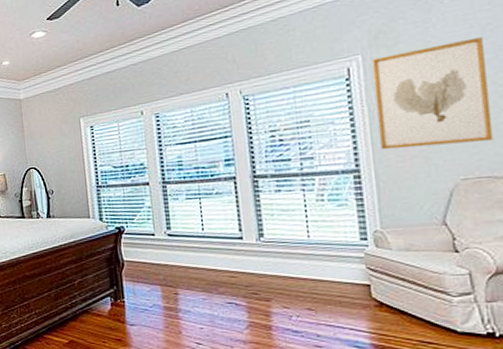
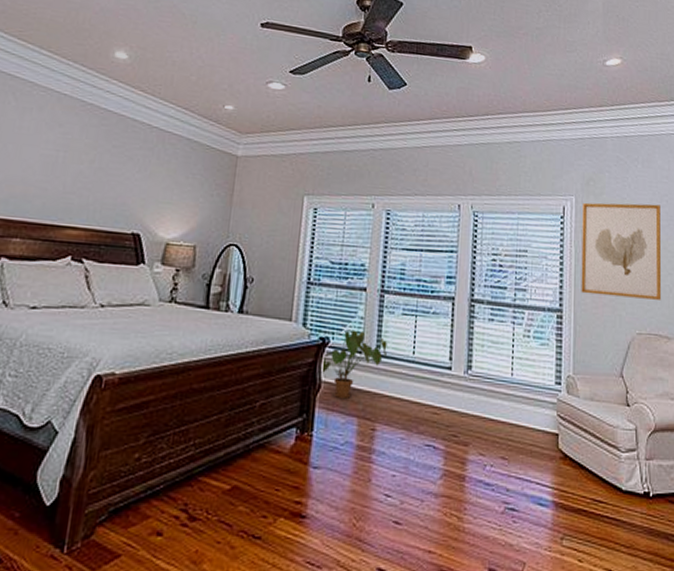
house plant: none [120,217,177,273] -> present [320,330,387,400]

